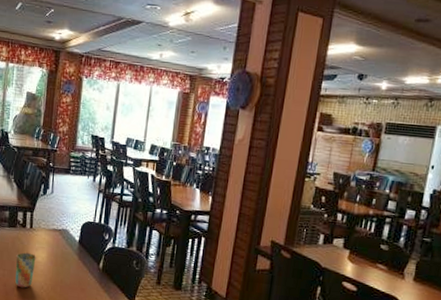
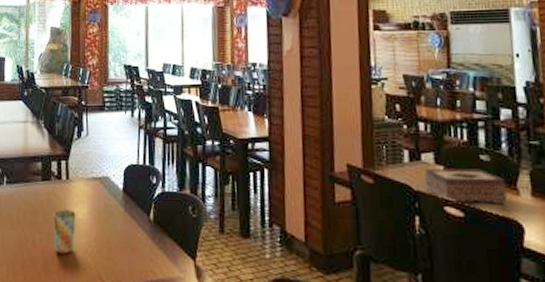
tissue box: none [331,250,396,285] -> present [424,168,507,205]

